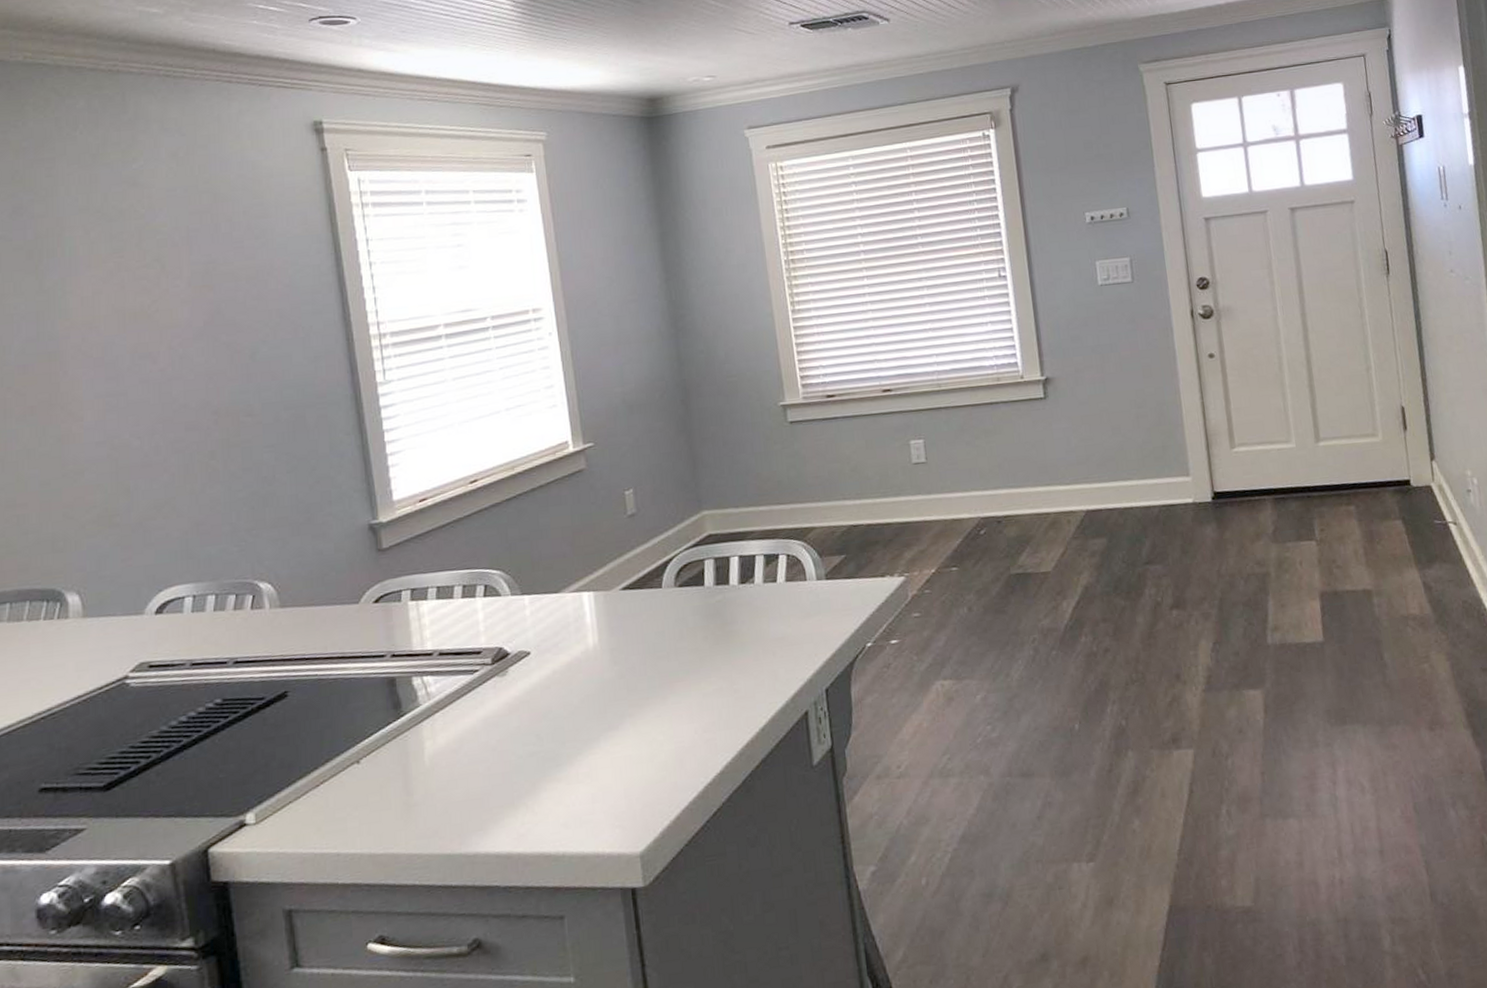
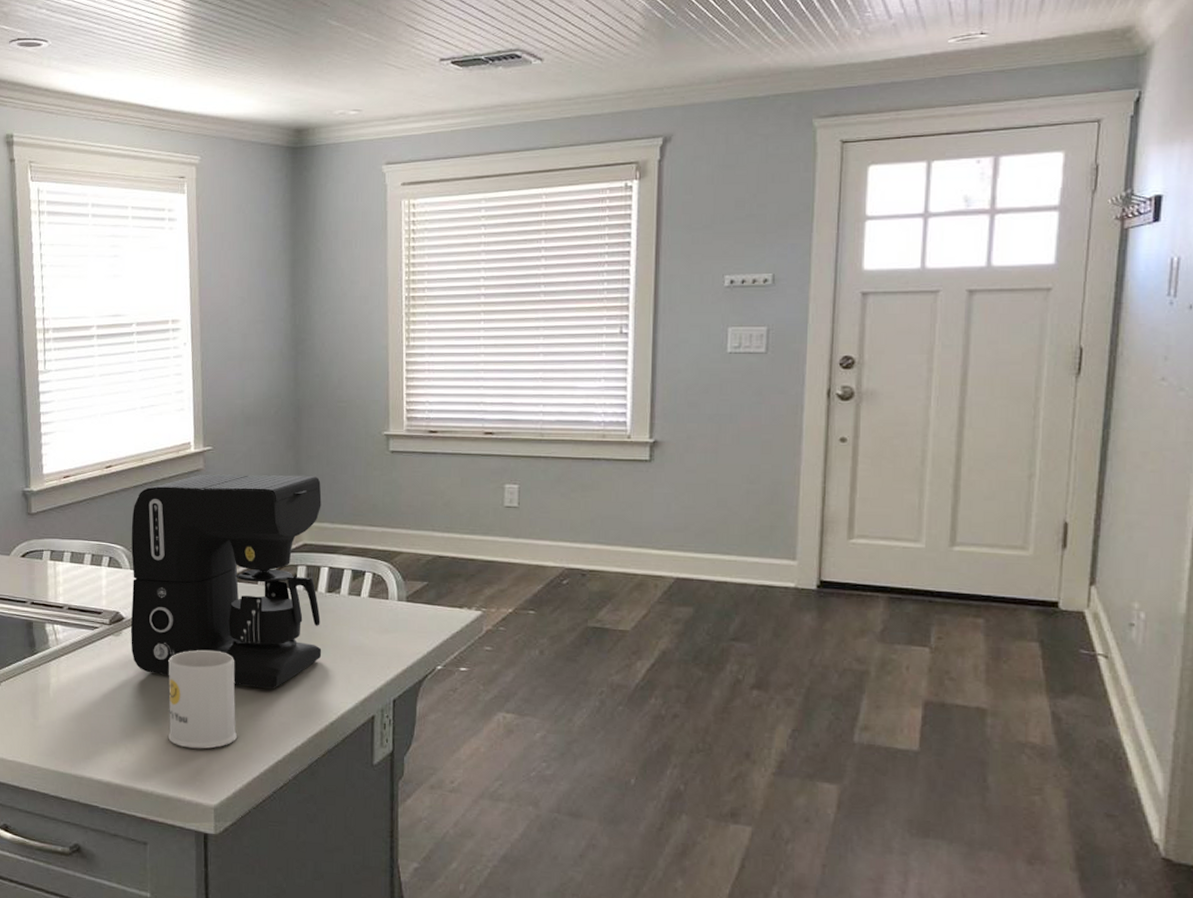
coffee maker: none [507,459,743,713] -> present [130,474,322,688]
mug: none [567,671,659,792] -> present [168,649,238,749]

